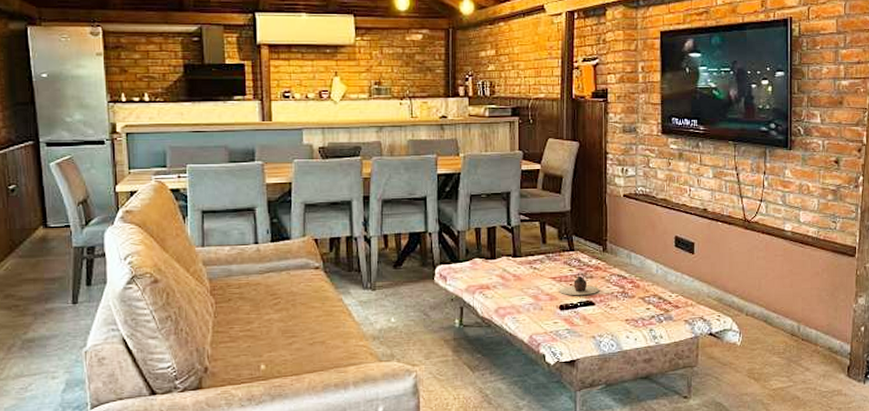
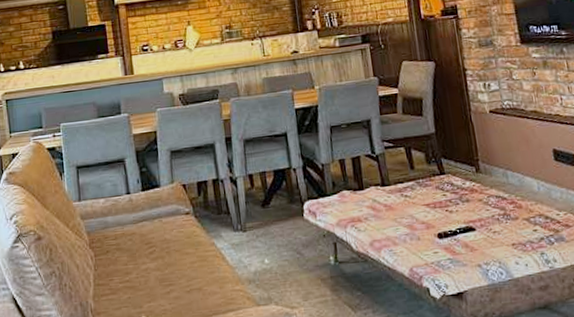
teapot: present [558,272,600,296] -> none [433,196,479,222]

